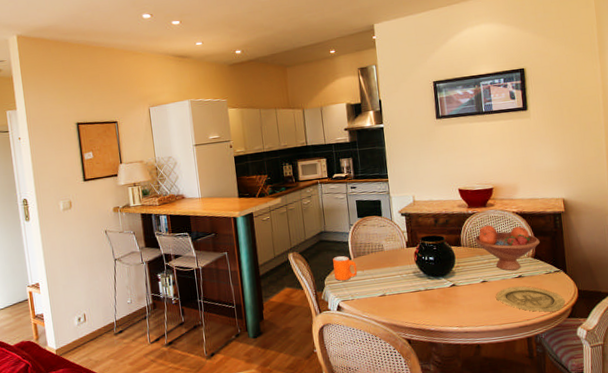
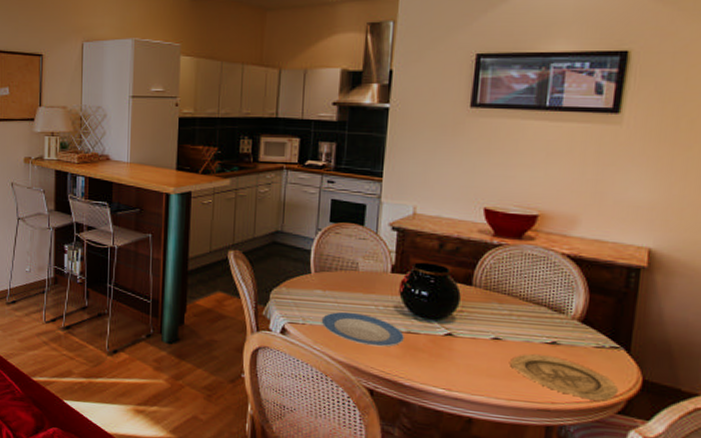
mug: present [333,256,358,281] -> none [284,265,317,298]
plate: none [364,283,424,307] -> present [321,311,404,347]
fruit bowl: present [474,224,540,271] -> none [493,264,596,334]

